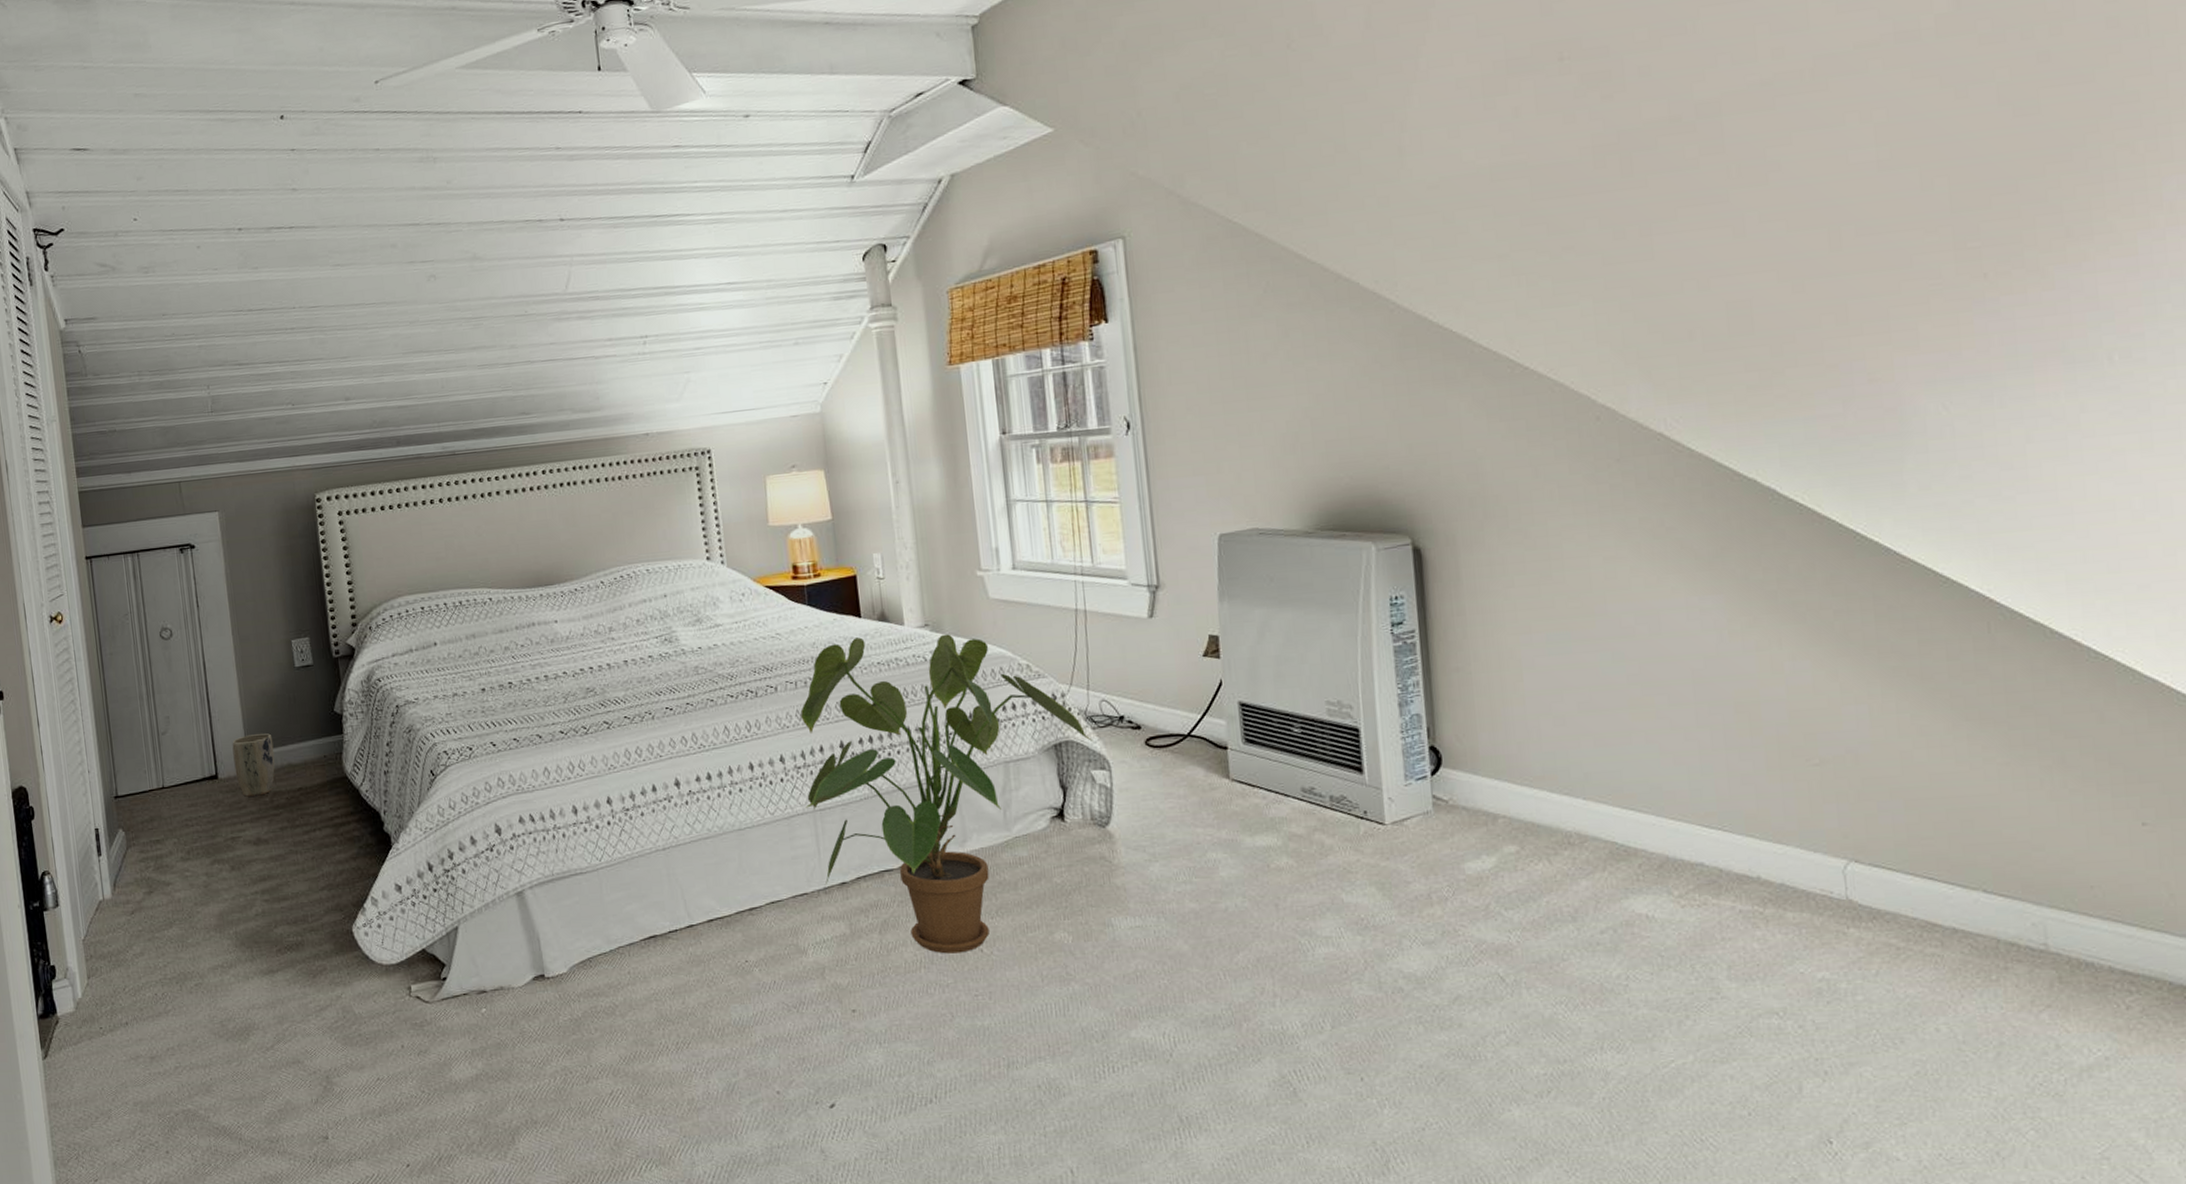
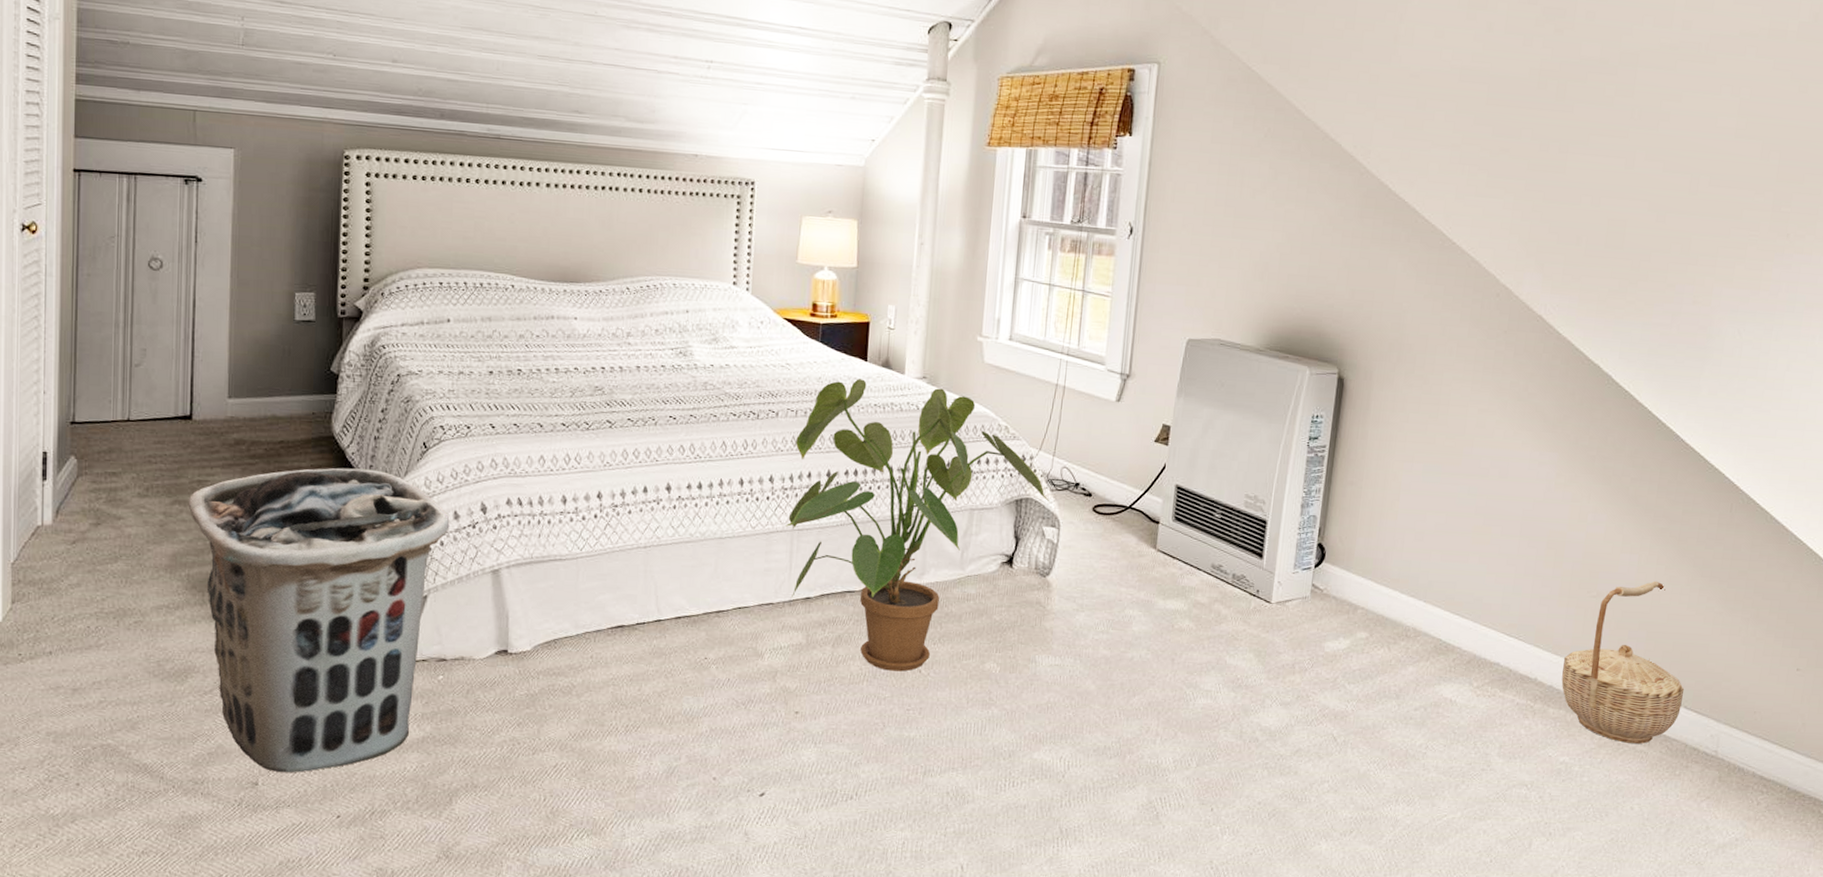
clothes hamper: none [225,804,469,1124] -> present [188,467,450,773]
plant pot: present [232,733,275,797] -> none [212,380,259,443]
basket: none [1793,734,1979,946] -> present [1561,581,1685,744]

